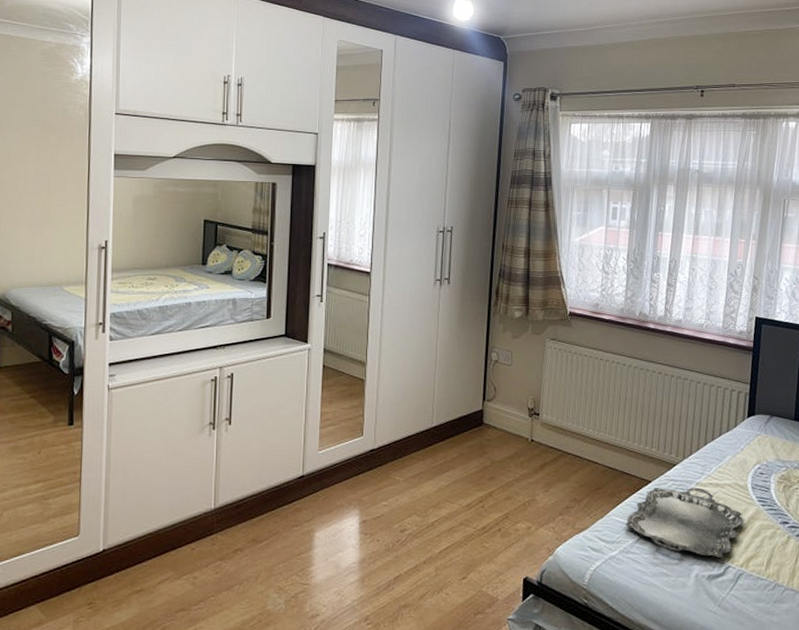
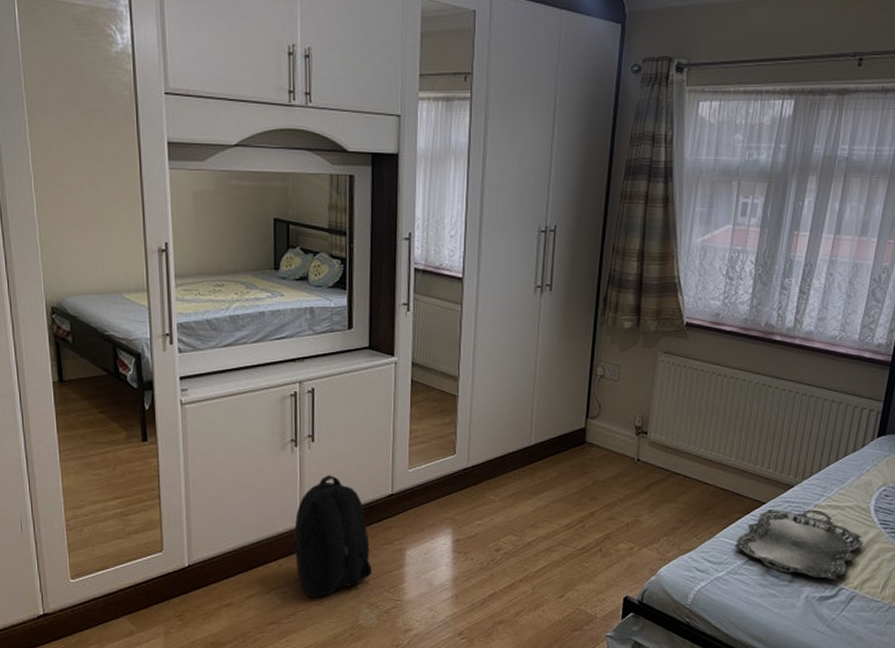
backpack: none [205,457,281,583] -> present [292,475,372,598]

